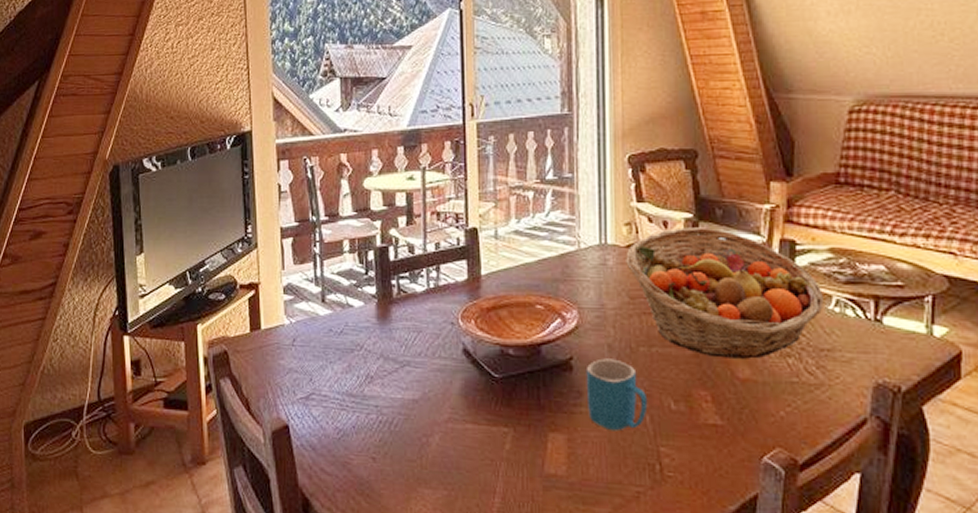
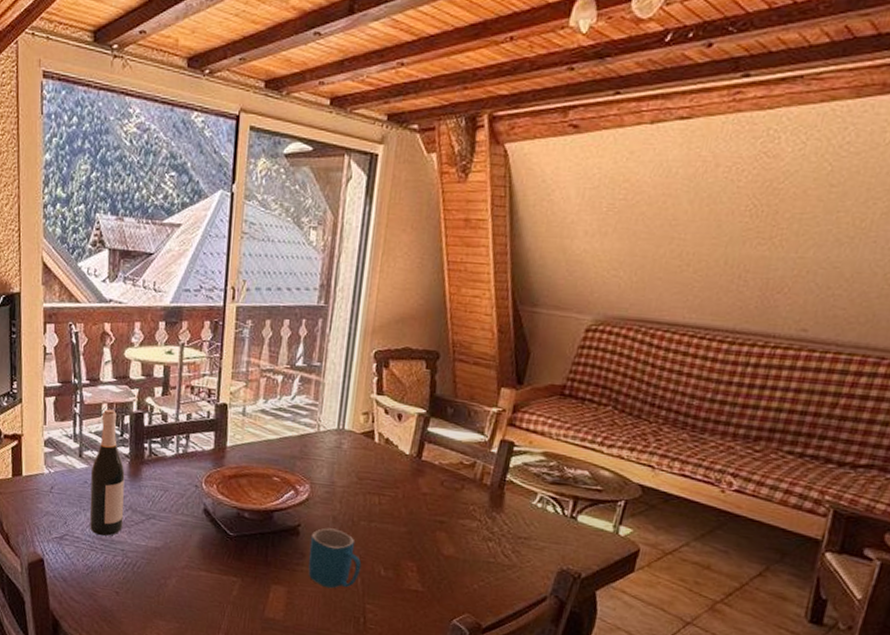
wine bottle: none [335,246,375,391] -> present [89,409,125,536]
fruit basket: present [626,227,824,359] -> none [359,421,530,540]

